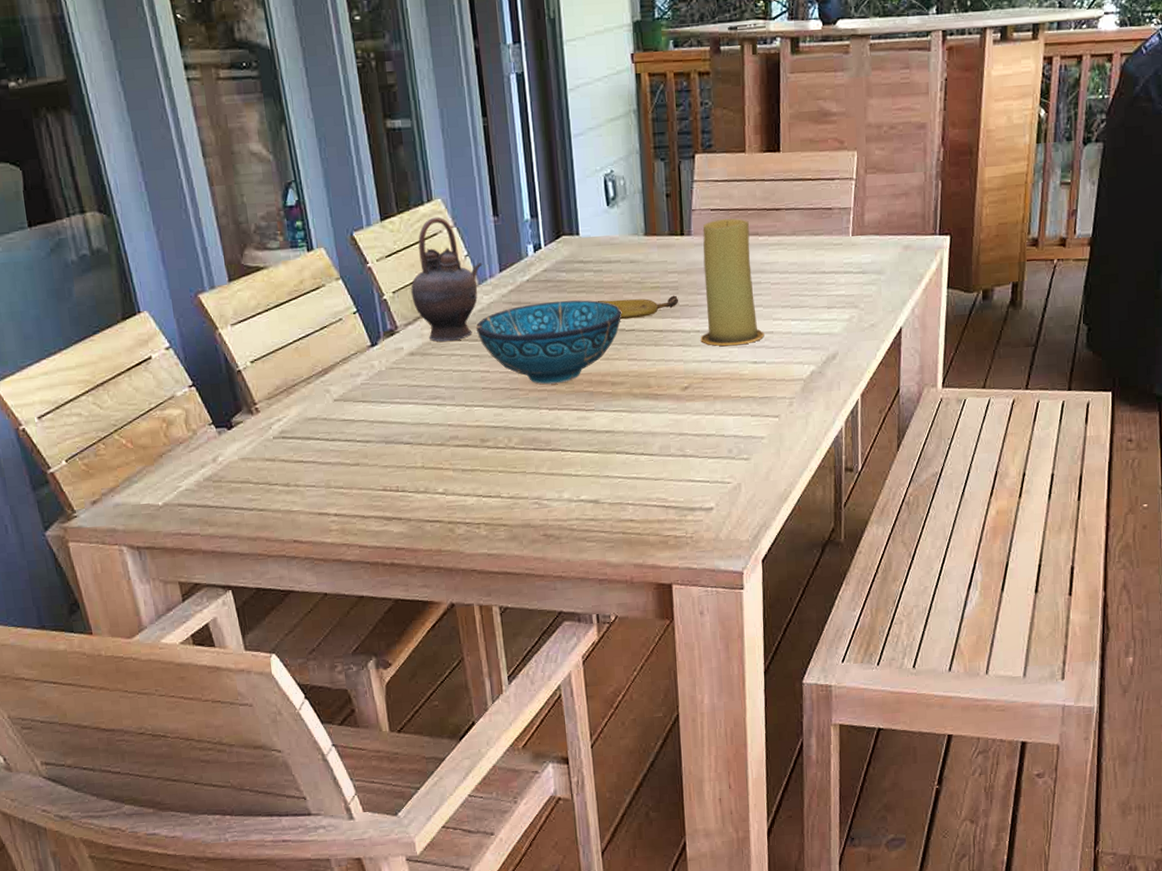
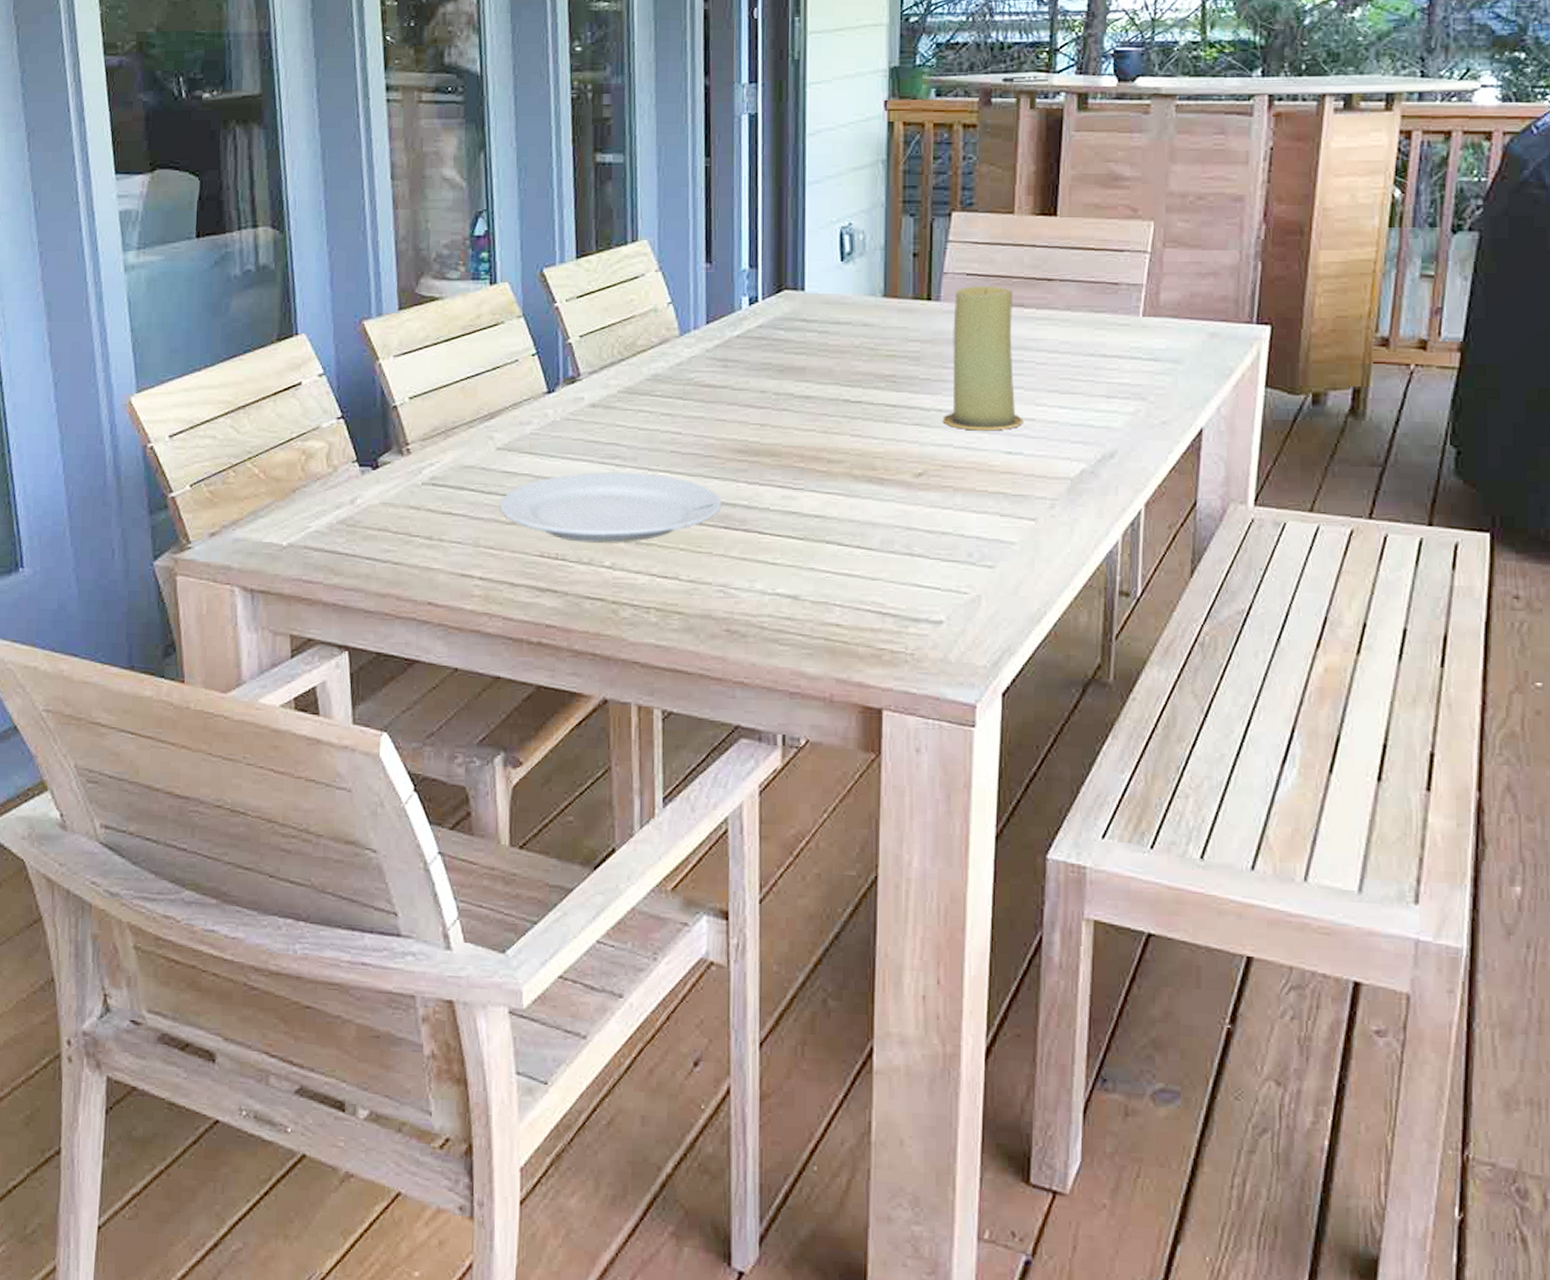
plate: none [342,409,530,475] -> present [499,472,722,543]
teapot: present [411,217,483,342] -> none [601,259,687,396]
decorative bowl: present [475,300,622,385] -> none [671,361,848,455]
fruit: present [597,295,679,320] -> none [819,366,919,389]

